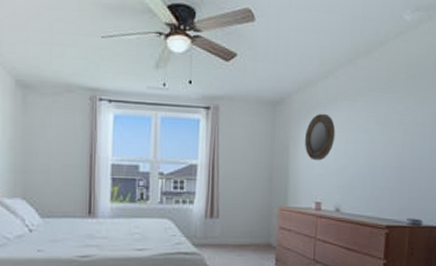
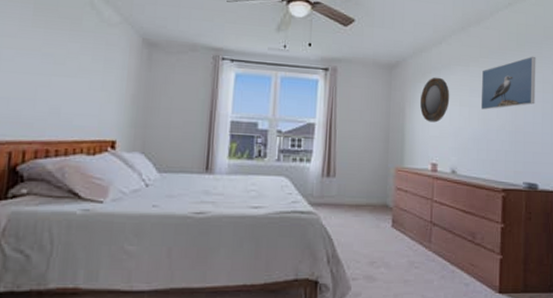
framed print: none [366,88,426,146] -> present [480,56,536,110]

